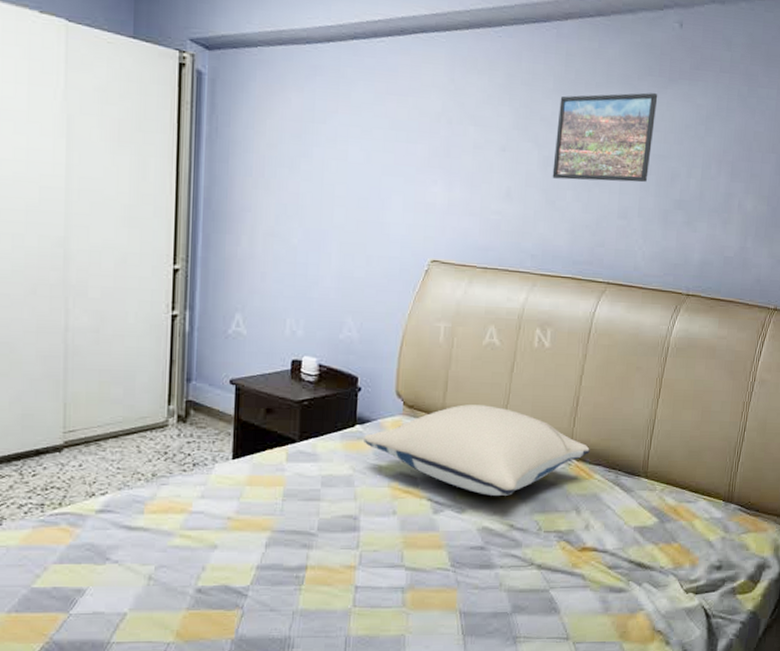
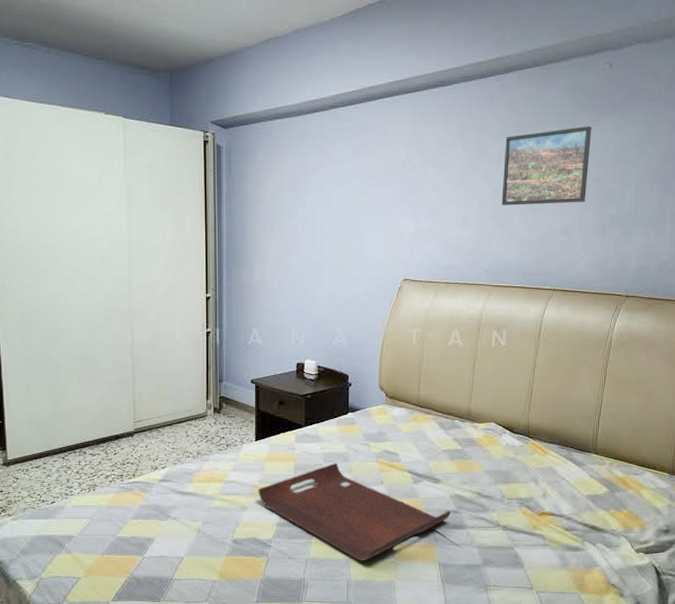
serving tray: none [233,487,477,612] -> present [258,462,451,561]
pillow: present [364,404,590,496] -> none [355,395,544,469]

